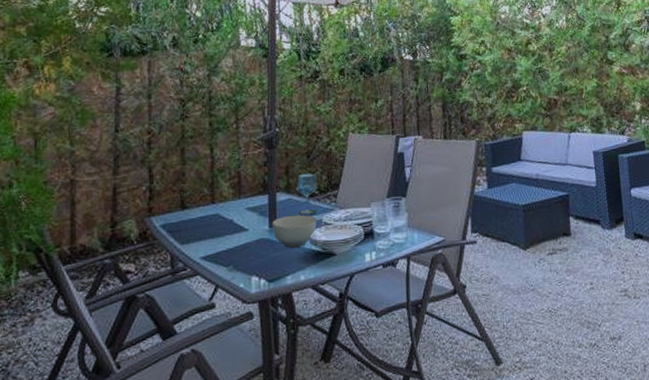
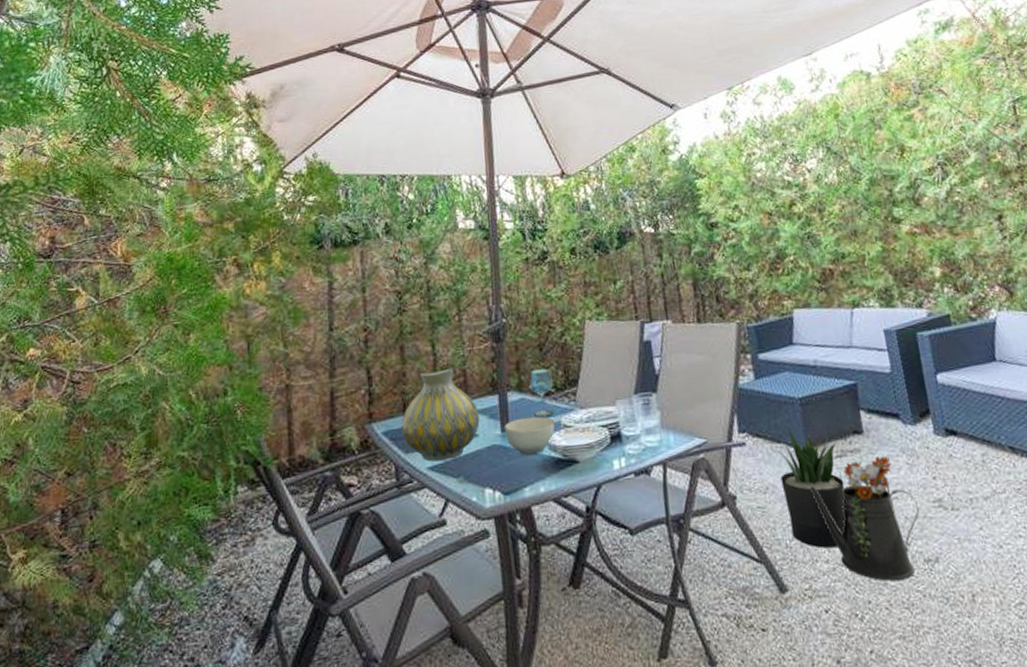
pitcher: none [178,170,251,252] -> present [401,369,480,462]
planter: none [502,231,553,329] -> present [778,429,845,549]
watering can: none [526,254,610,355] -> present [810,456,920,581]

